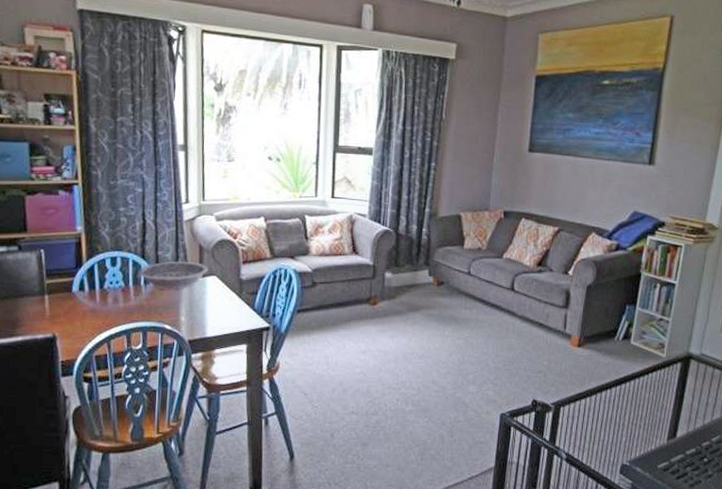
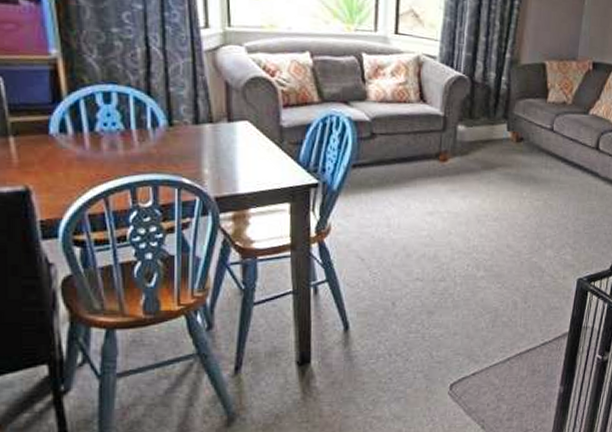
bowl: present [138,261,209,290] -> none [142,100,238,136]

